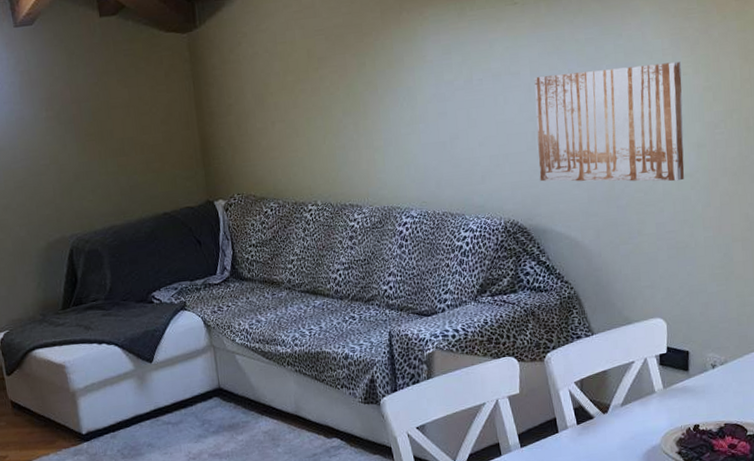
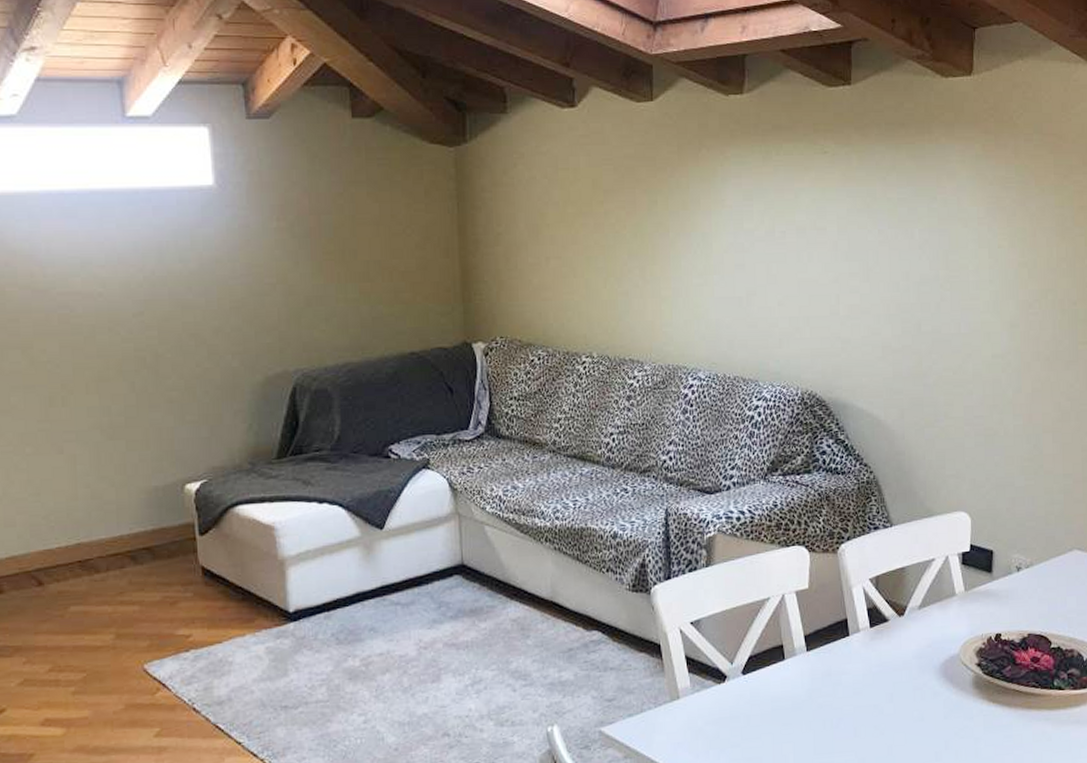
wall art: present [534,61,685,182] -> none [841,233,997,362]

